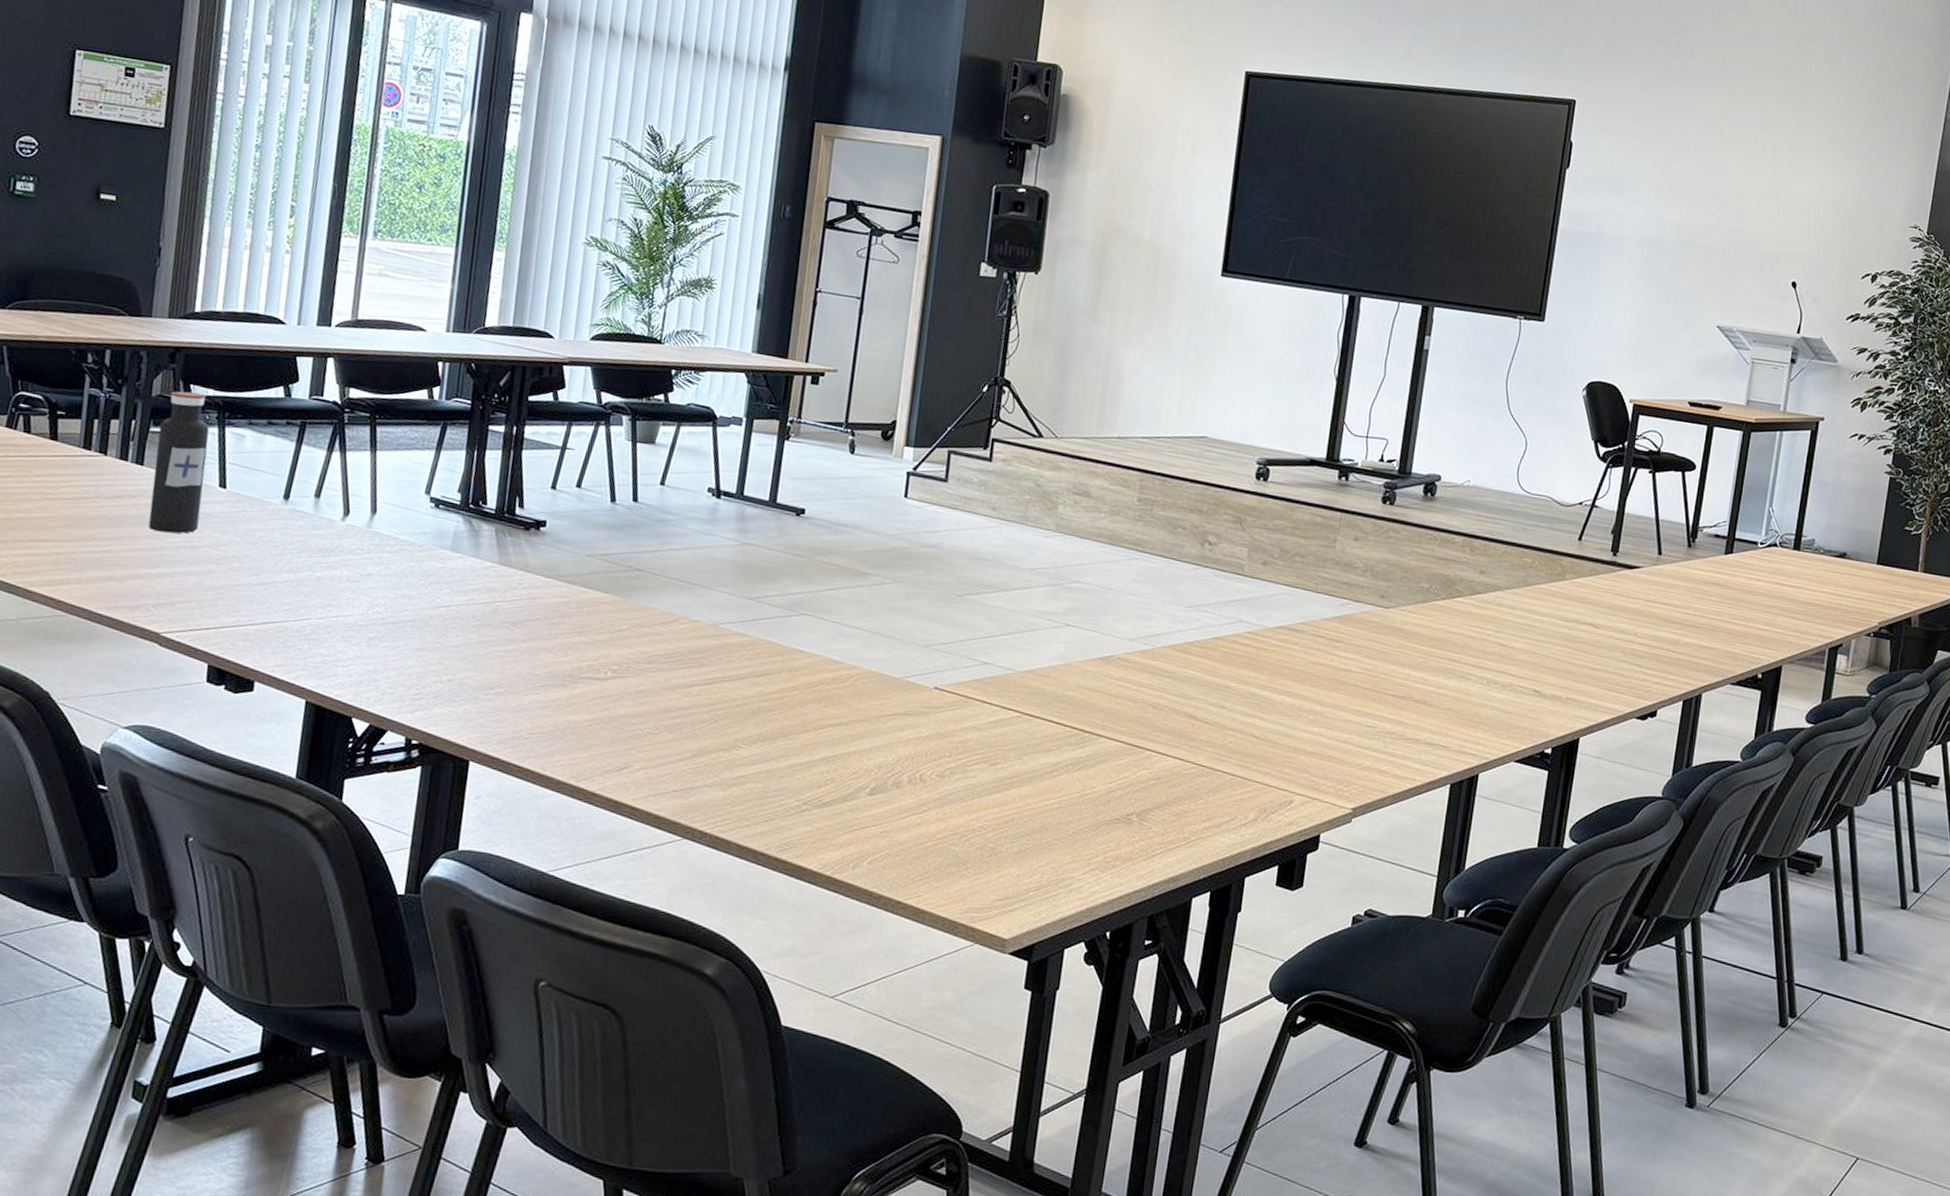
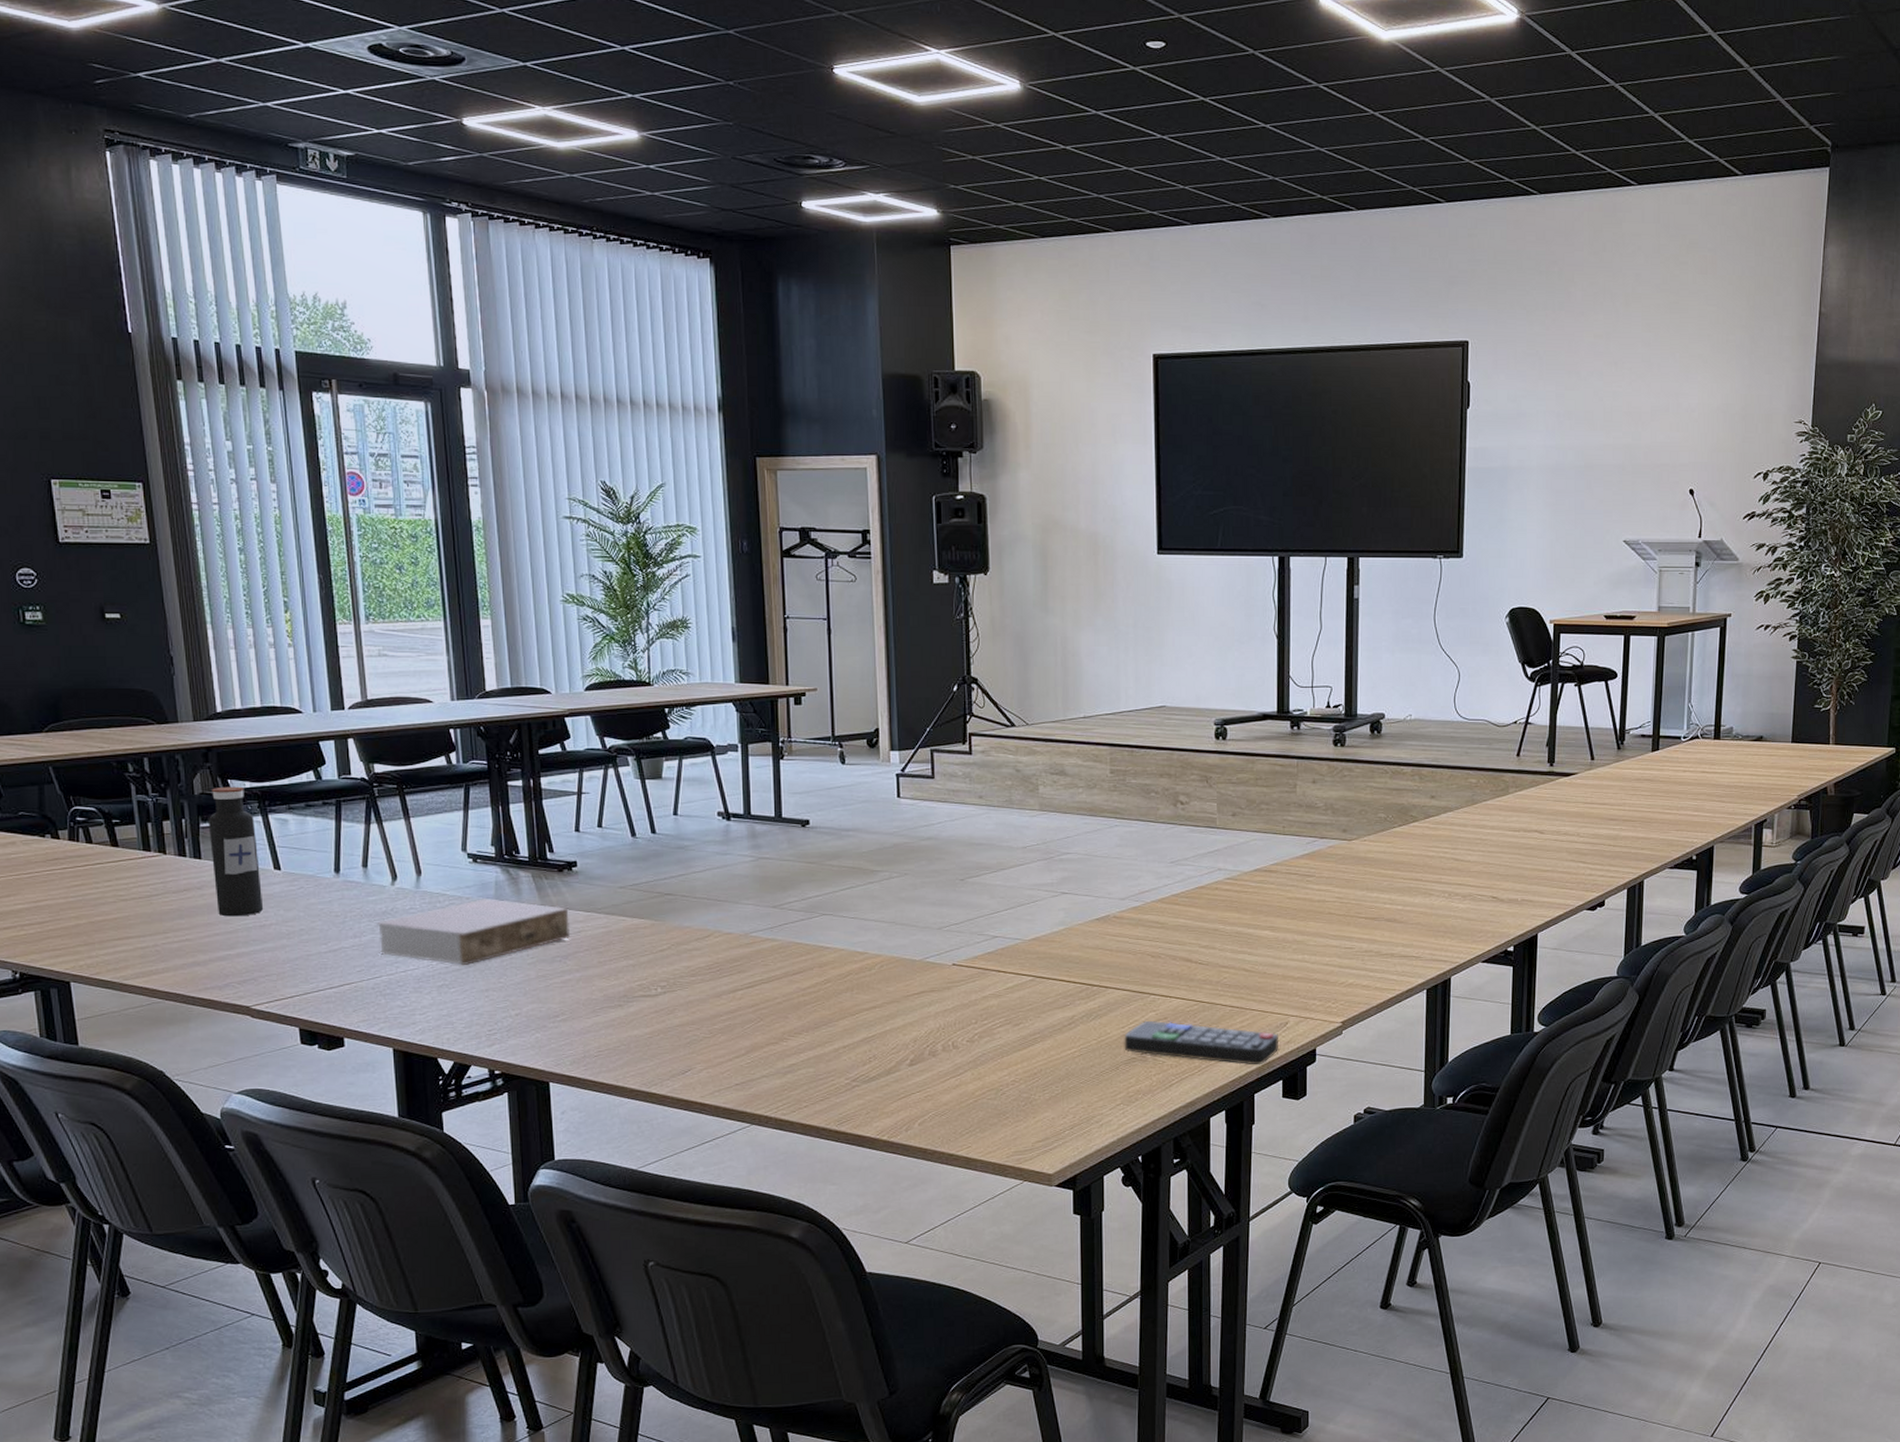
book: none [313,548,527,619] -> present [375,898,571,966]
remote control: none [1108,778,1281,844] -> present [1124,1020,1278,1065]

